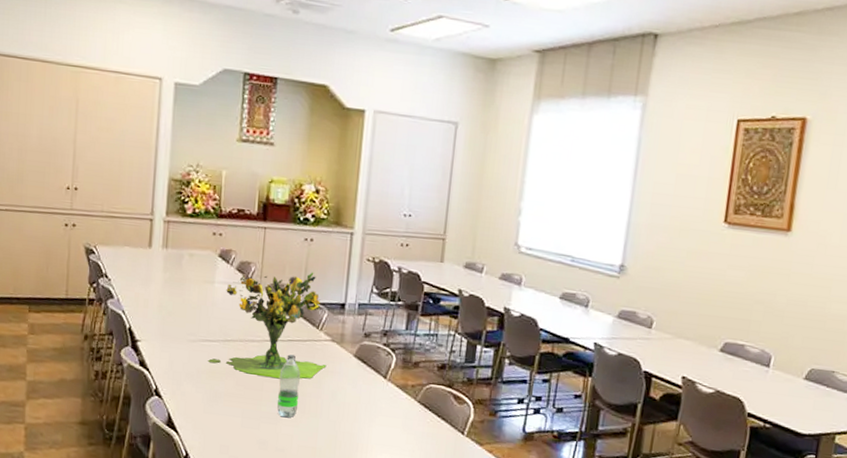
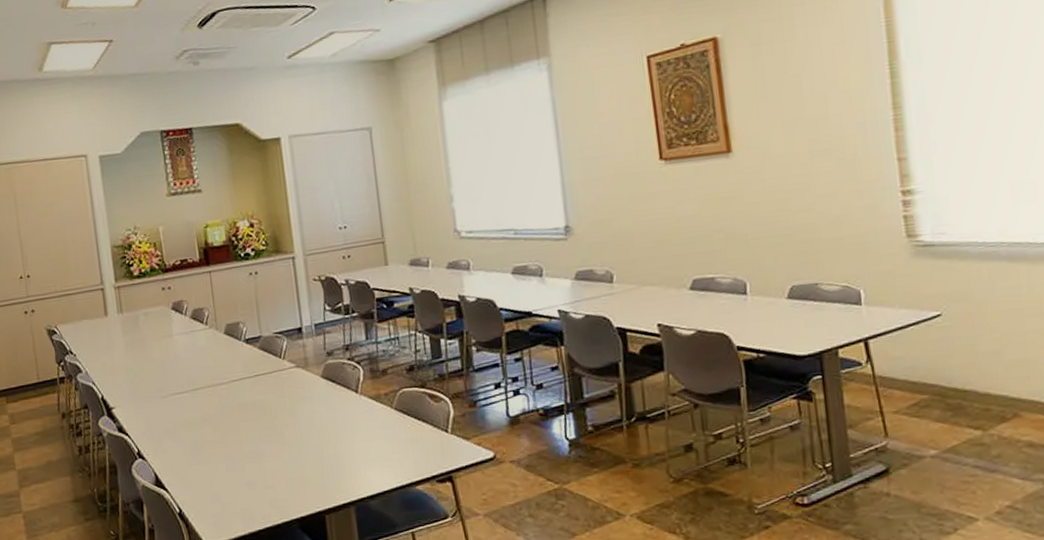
bouquet: present [207,272,327,379] -> none [181,304,297,418]
bottle: present [276,354,300,418] -> none [252,389,278,454]

